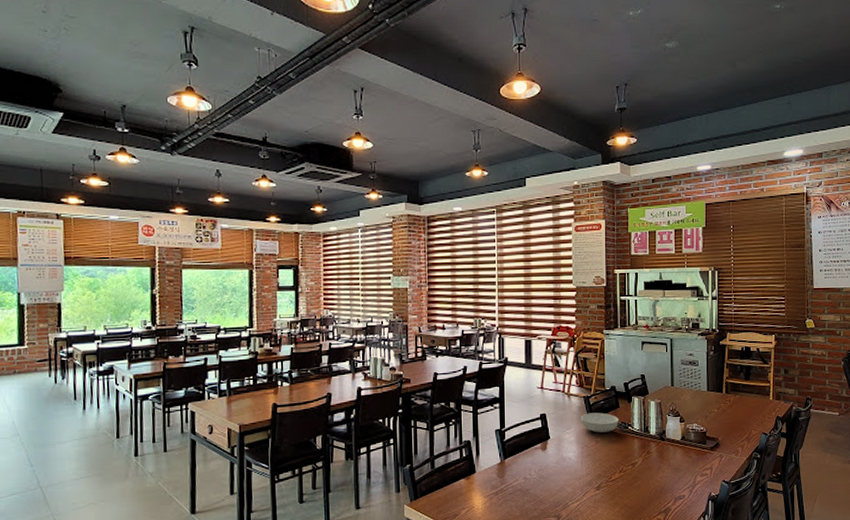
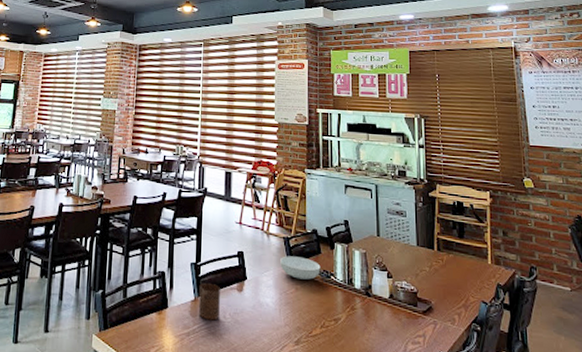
cup: none [504,445,525,479] -> present [198,282,220,321]

